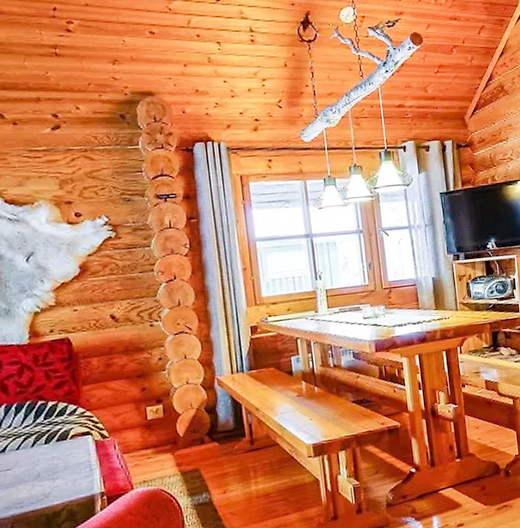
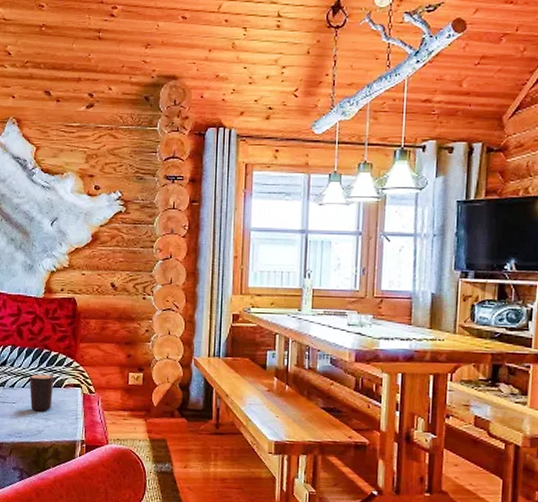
mug: none [24,428,58,473] -> present [30,374,54,412]

